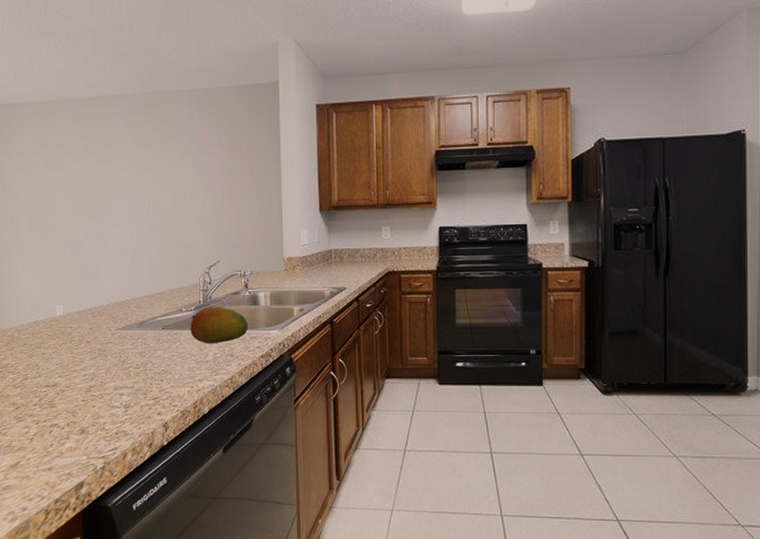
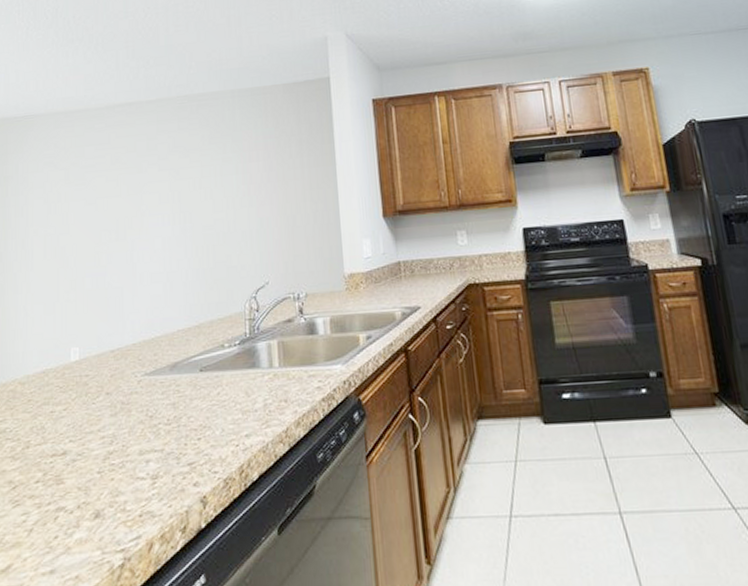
fruit: present [190,306,249,344] -> none [234,338,306,388]

